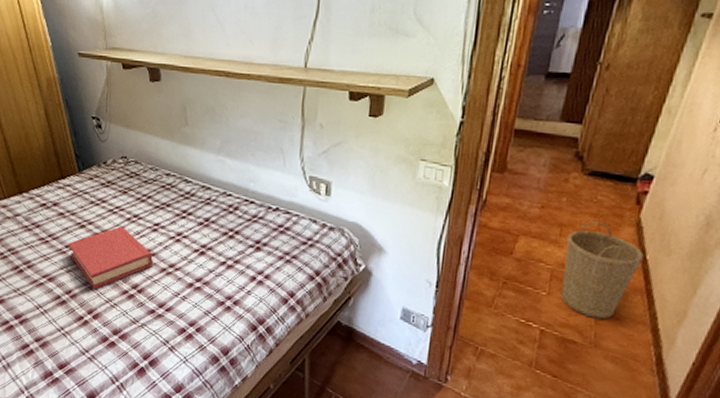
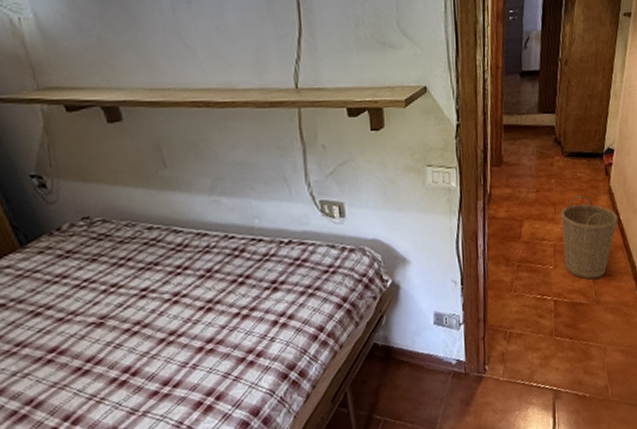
hardback book: present [68,226,154,290] -> none [19,301,148,390]

